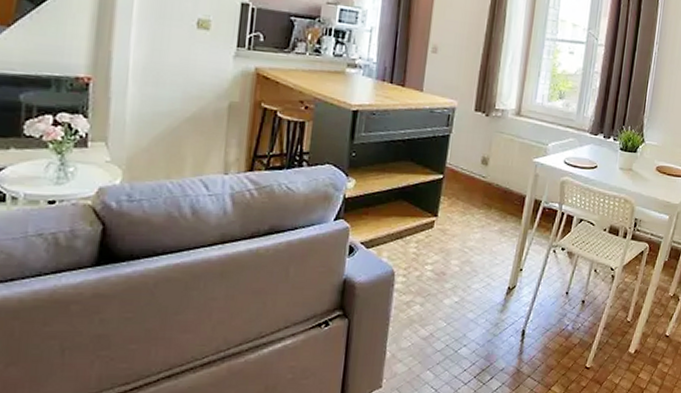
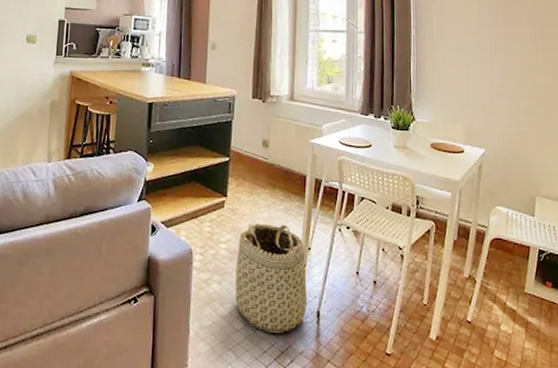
basket: none [438,244,523,352] -> present [235,223,317,333]

